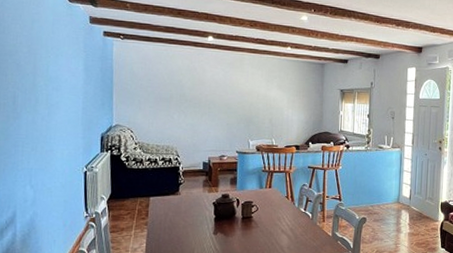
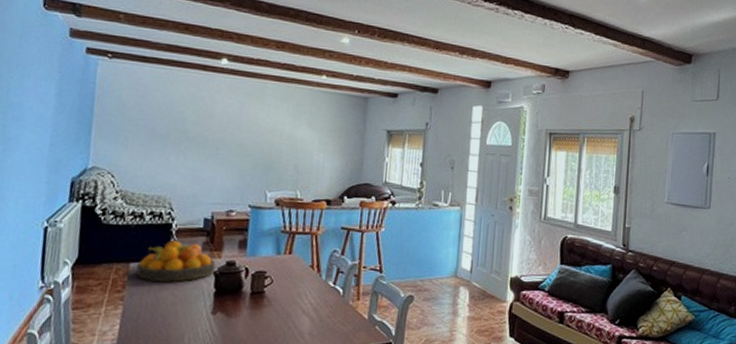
fruit bowl: none [155,179,214,212] -> present [136,239,216,283]

